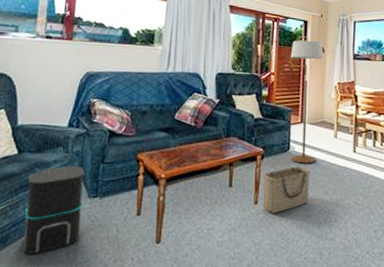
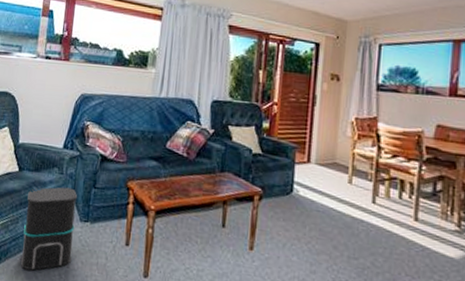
basket: present [262,166,311,213] -> none [259,212,318,263]
floor lamp: present [290,36,323,164] -> none [293,61,338,212]

